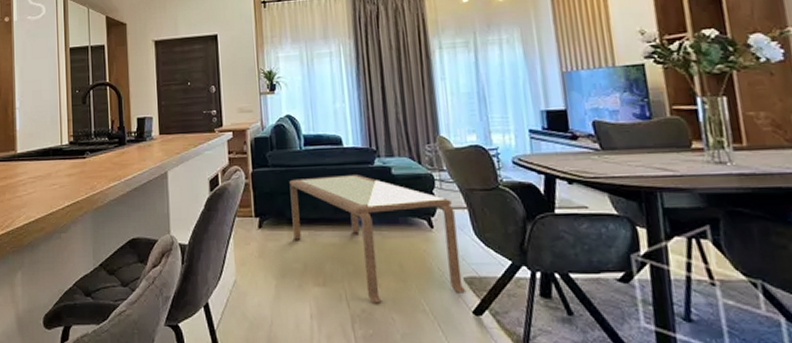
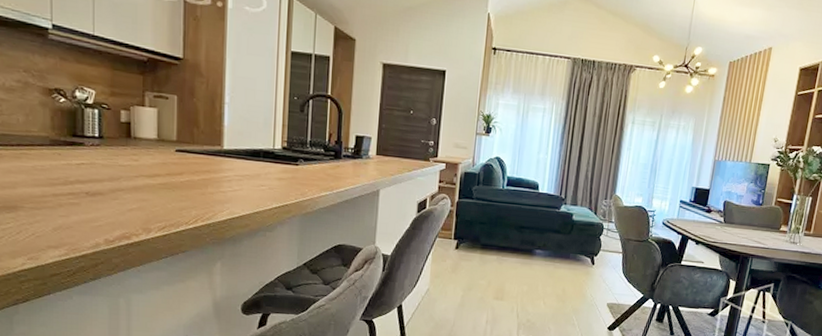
coffee table: present [289,175,467,303] -> none [482,212,612,316]

